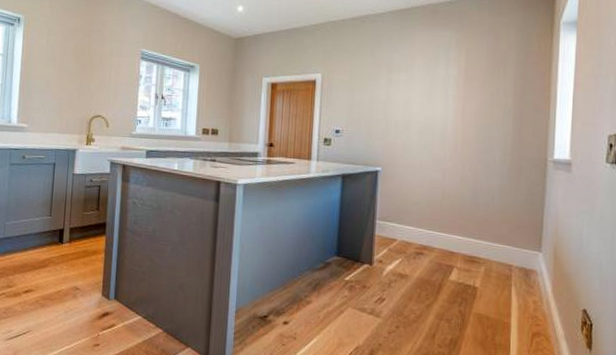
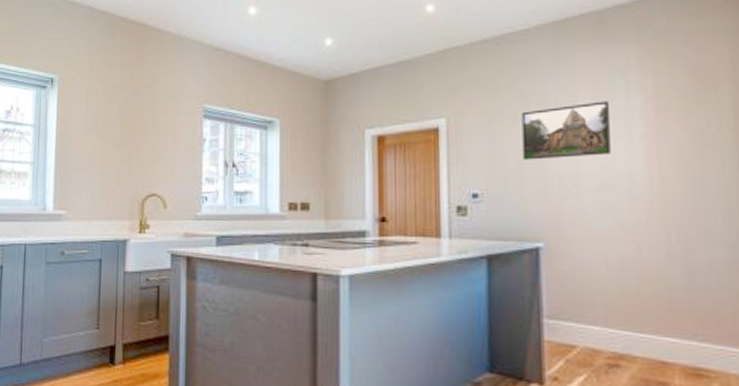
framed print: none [373,70,435,109] -> present [521,101,611,160]

